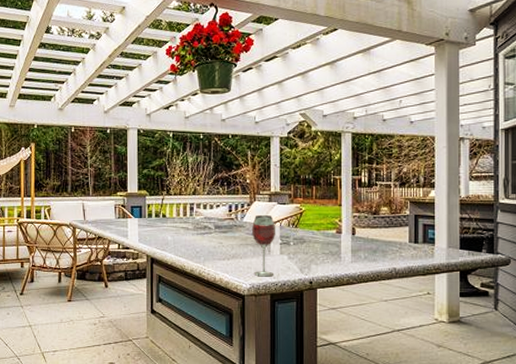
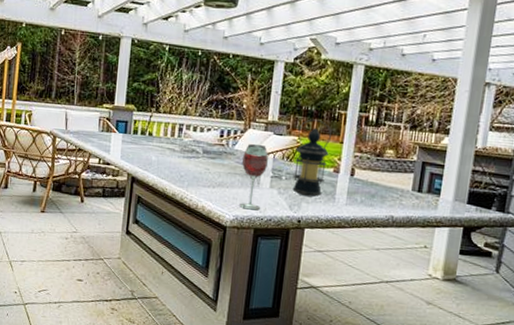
lantern: none [299,186,330,259] -> present [292,119,332,198]

